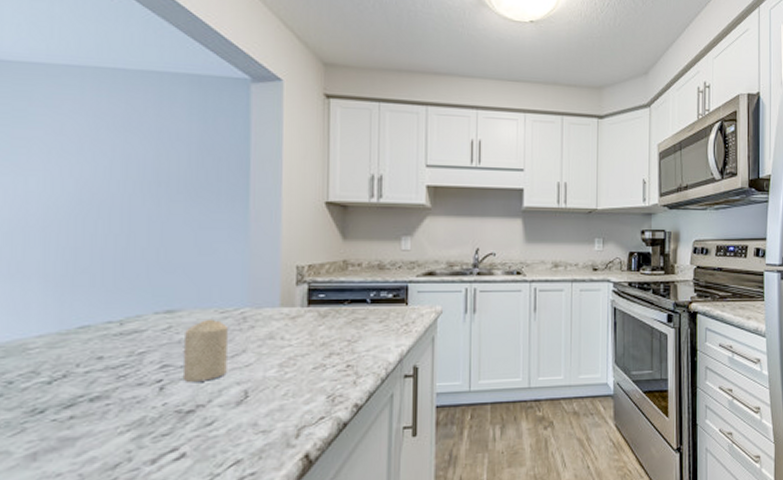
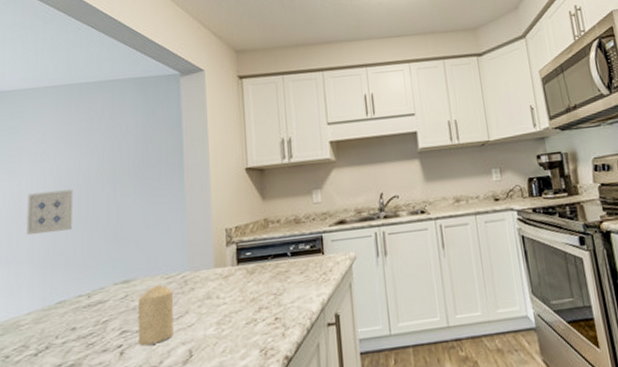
wall art: none [37,196,103,247] -> present [27,189,73,235]

